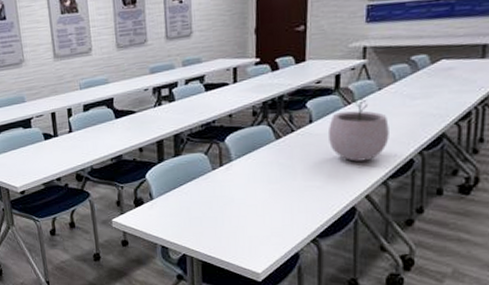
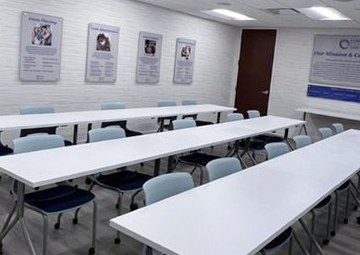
plant pot: present [327,97,389,162] -> none [277,147,317,193]

